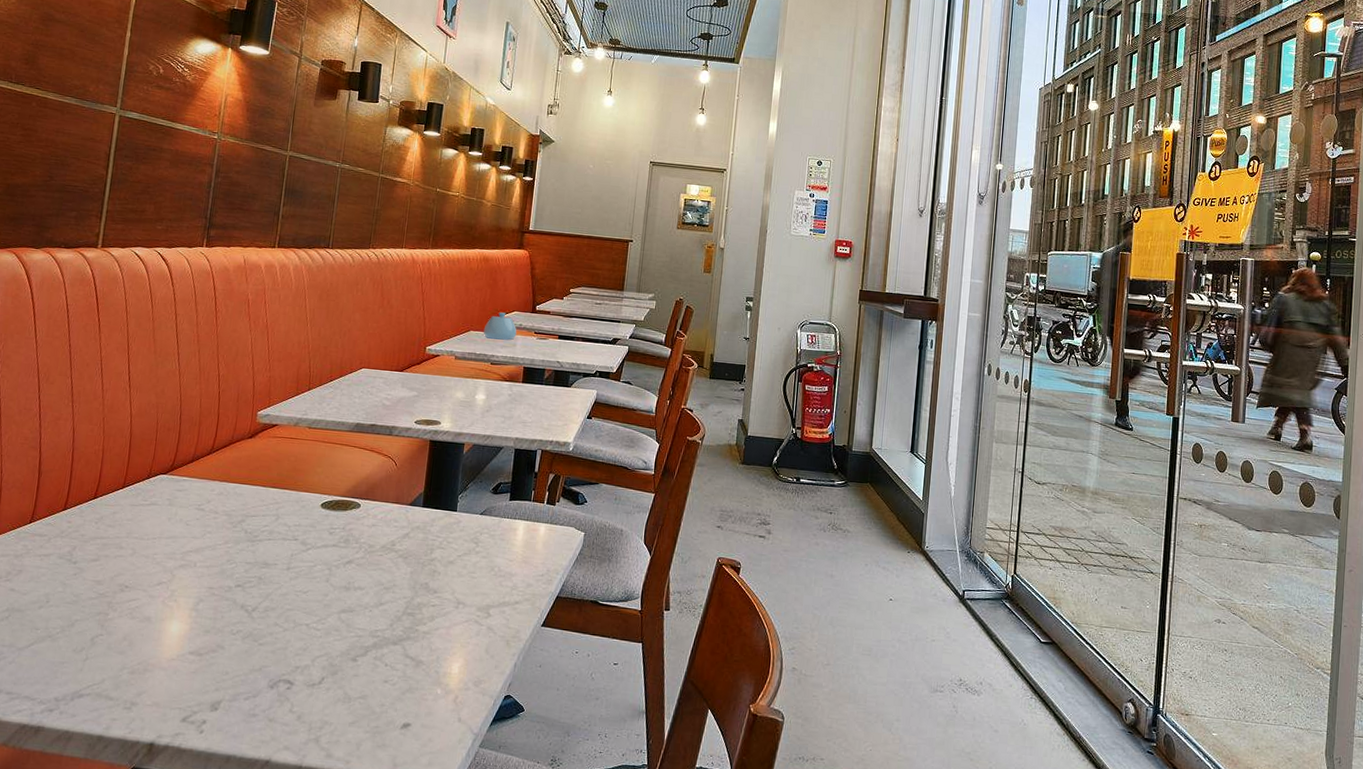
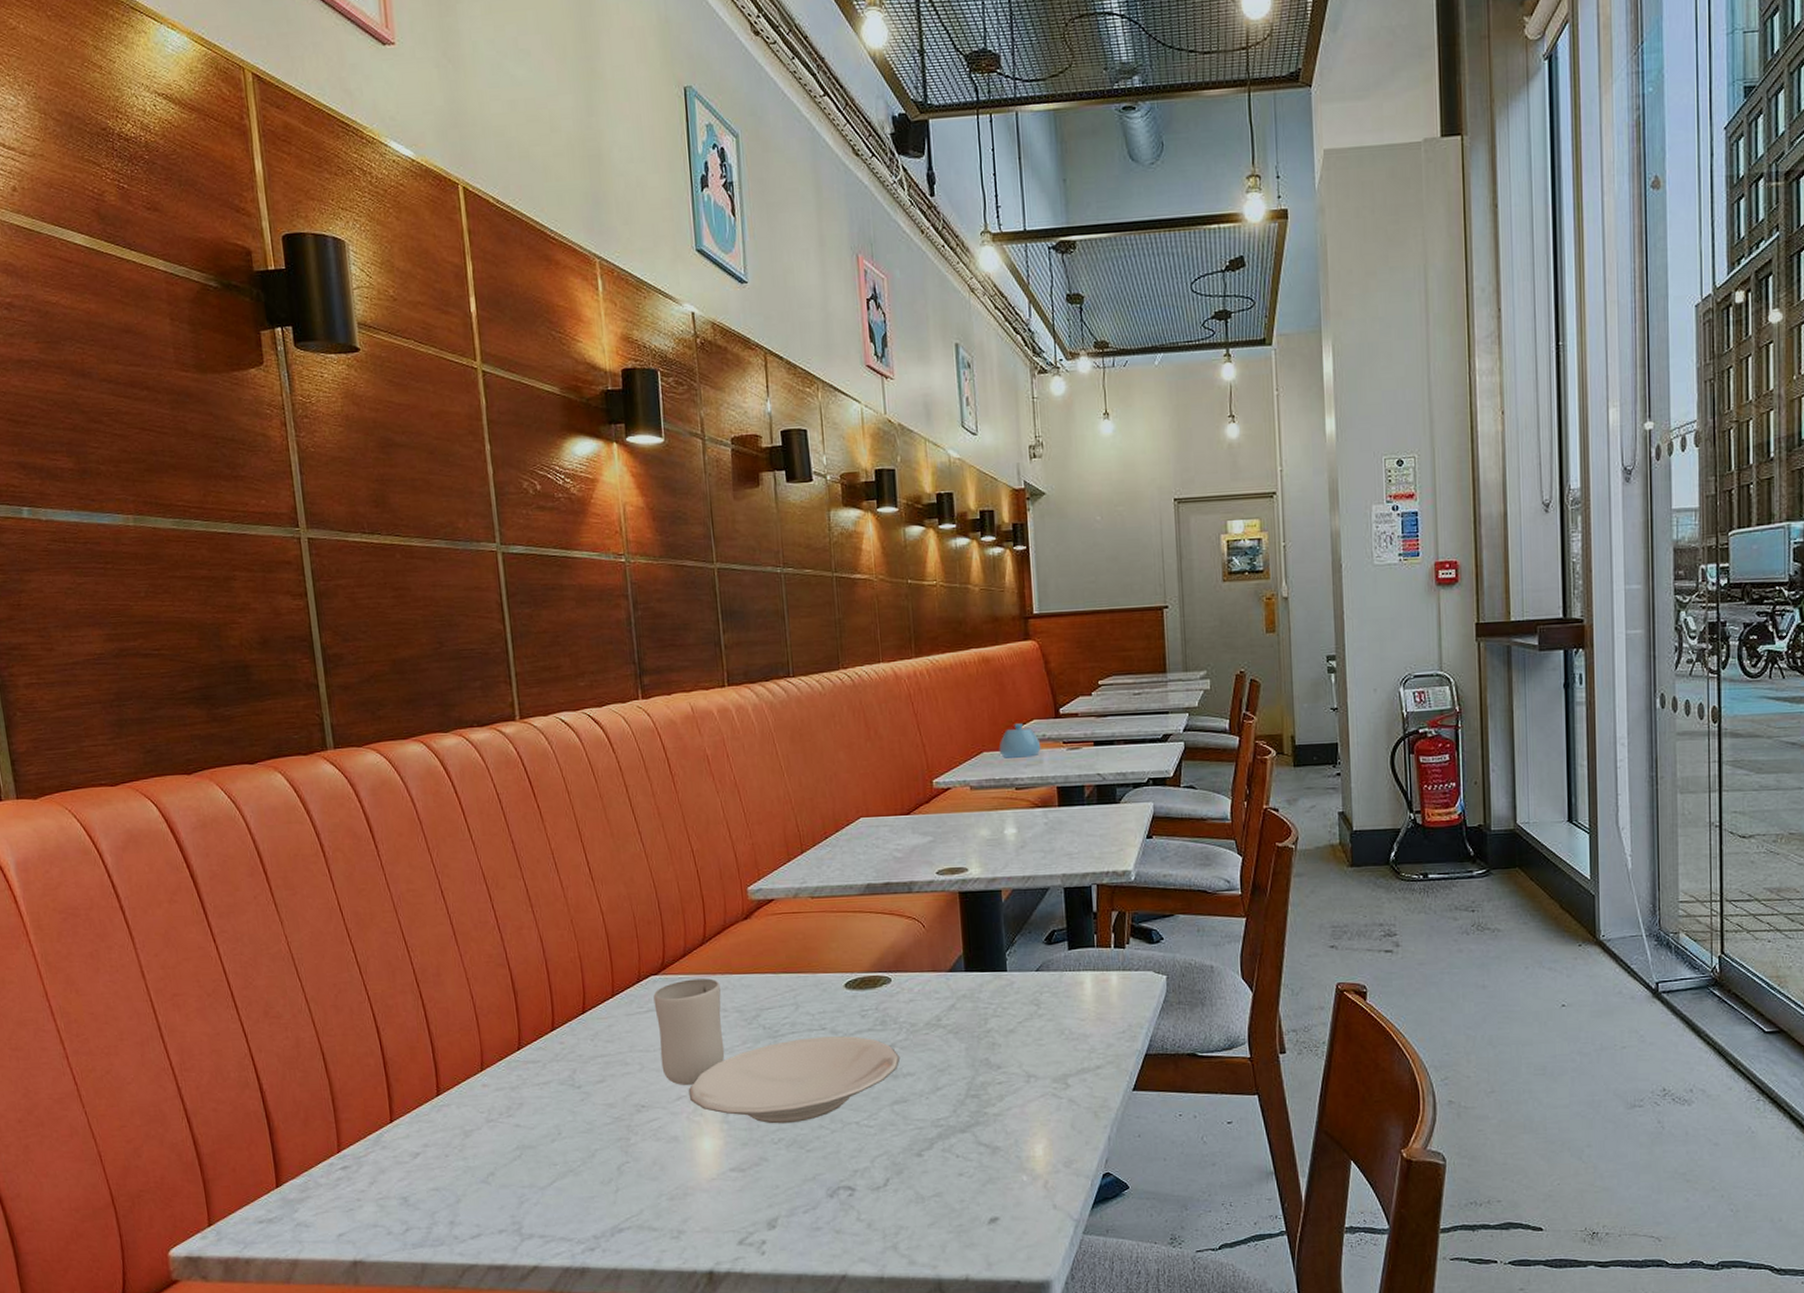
mug: none [151,482,217,573] -> present [653,978,725,1085]
saucer: none [168,545,355,618] -> present [688,1036,901,1124]

